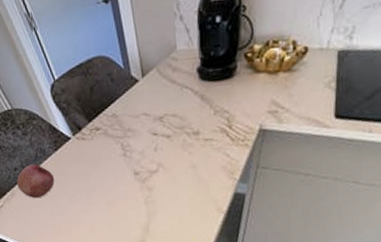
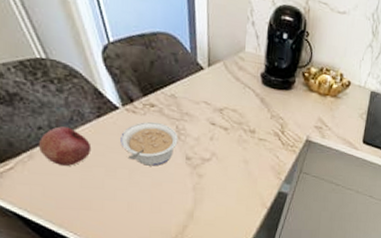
legume: none [75,143,125,187] -> present [120,121,178,166]

